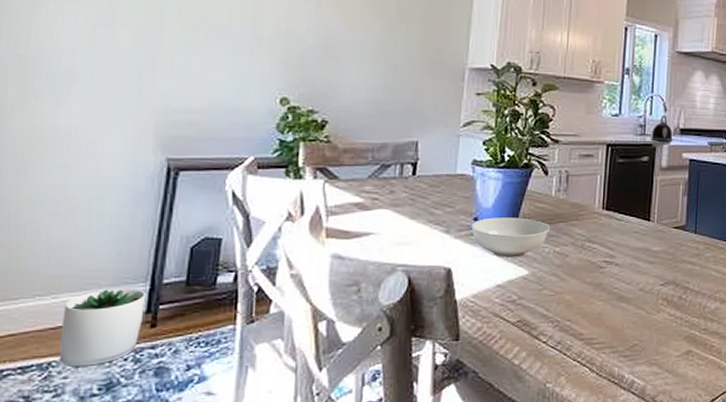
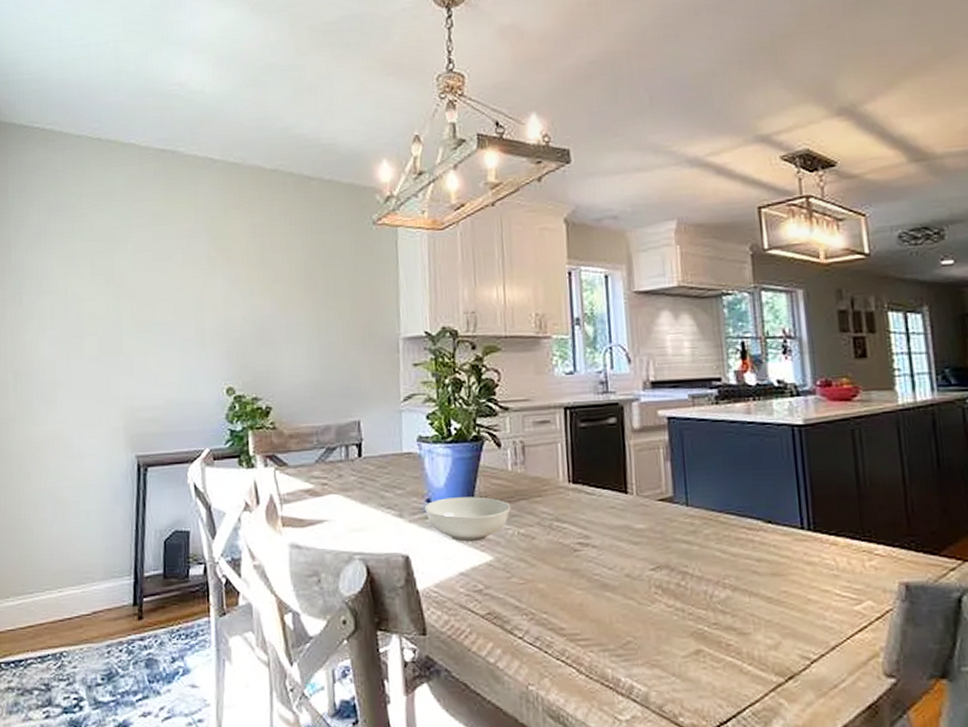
planter: present [59,289,147,367] -> none [67,582,132,657]
kettle: present [651,115,673,142] -> none [616,367,643,399]

